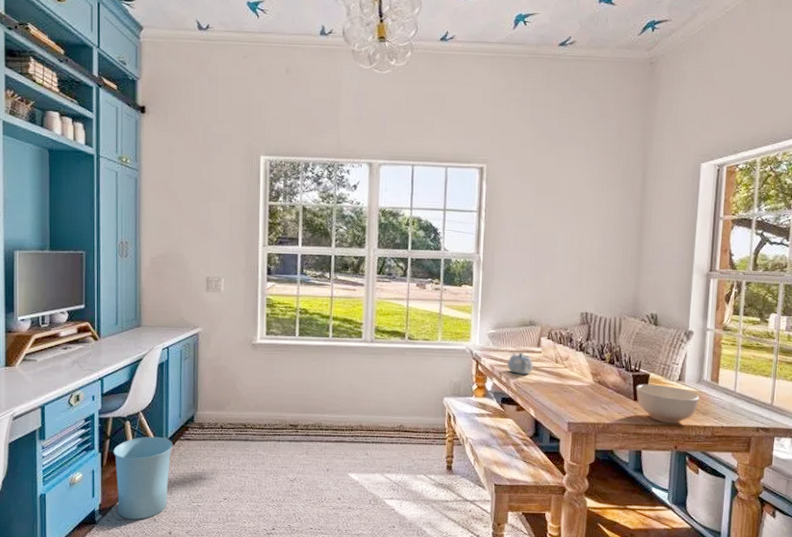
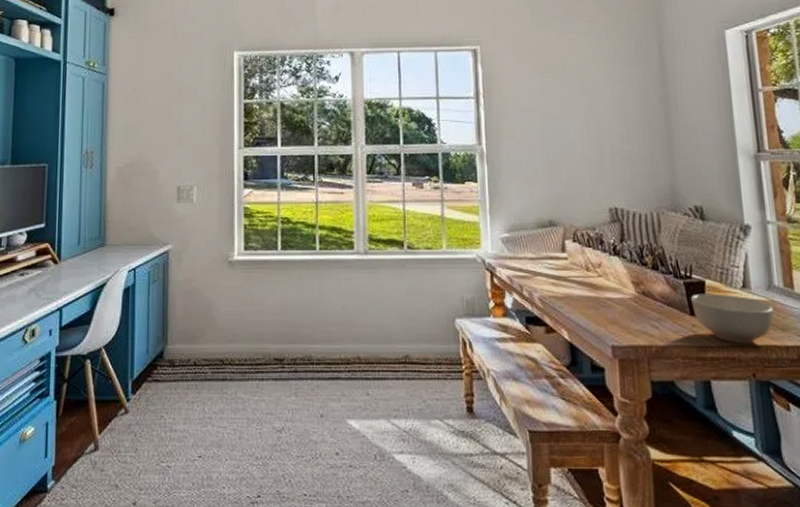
waste bin: present [113,436,173,520] -> none [70,377,139,486]
teapot: present [506,352,534,374] -> none [527,259,561,286]

